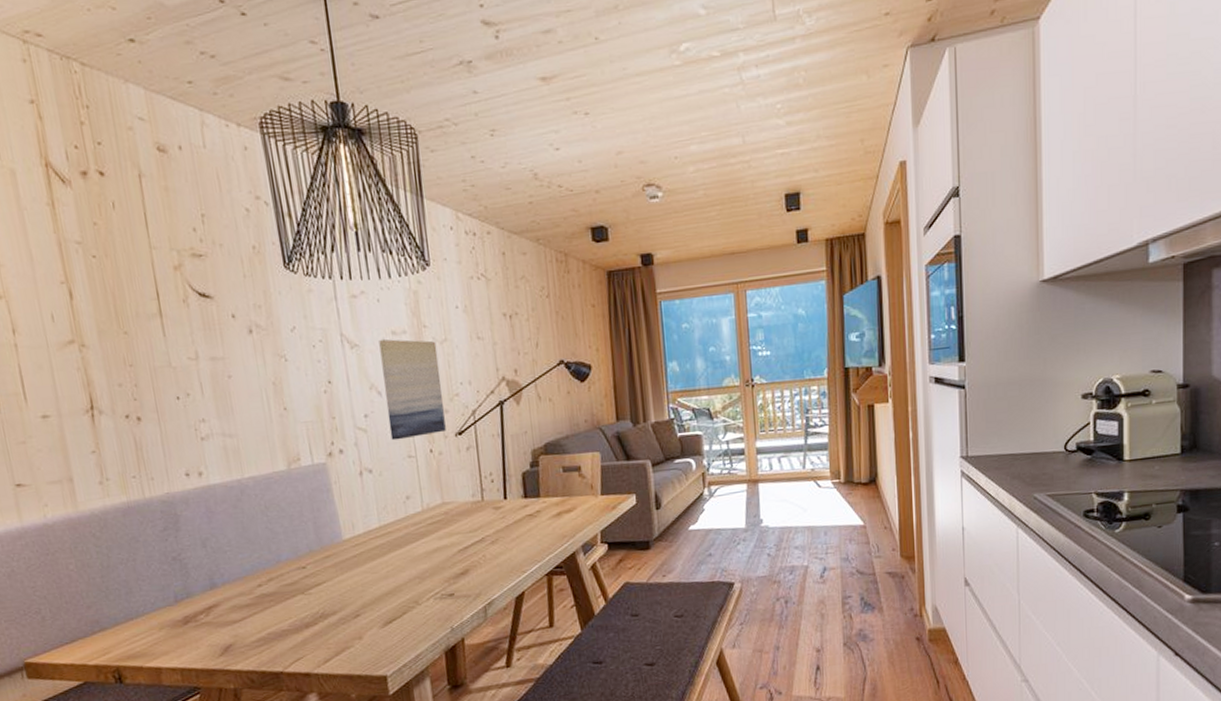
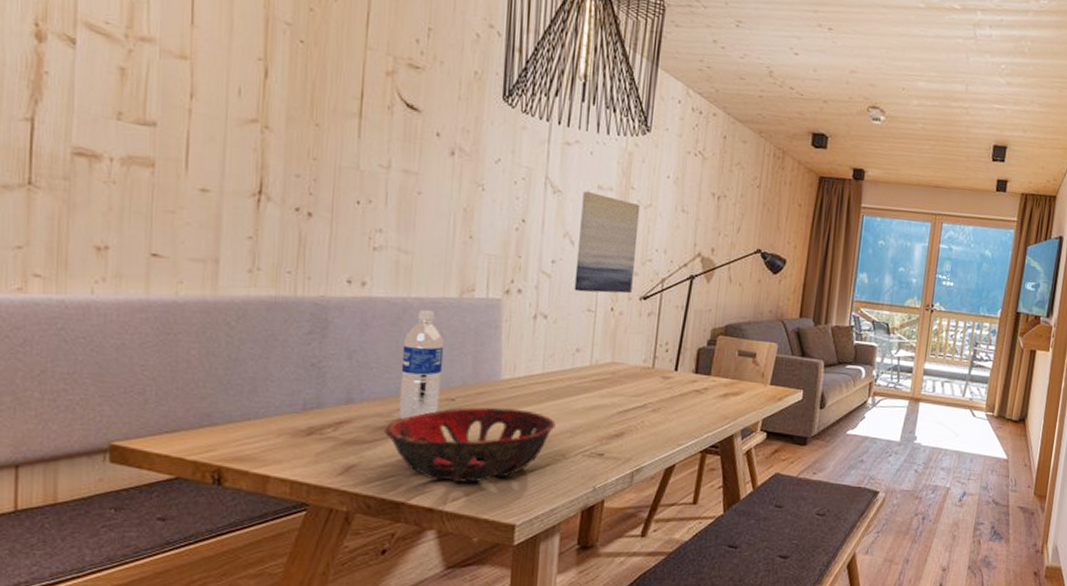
water bottle: none [247,487,294,594] -> present [398,310,445,419]
decorative bowl: none [250,565,403,646] -> present [384,407,556,482]

